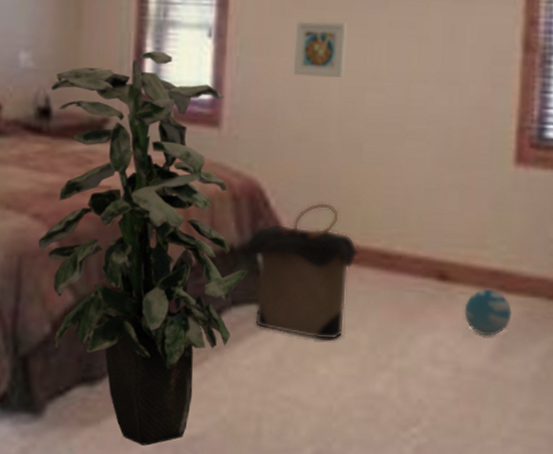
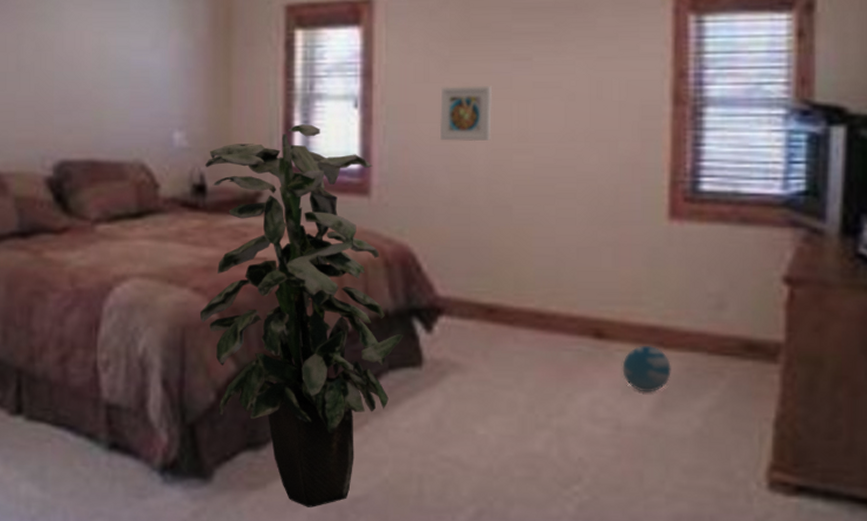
laundry hamper: present [245,202,359,341] -> none [399,264,513,401]

